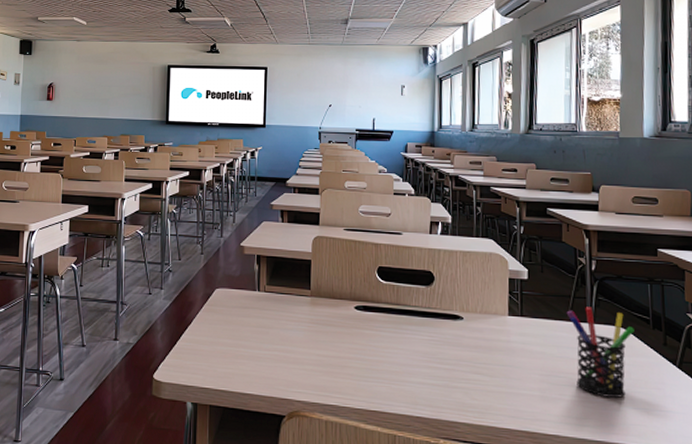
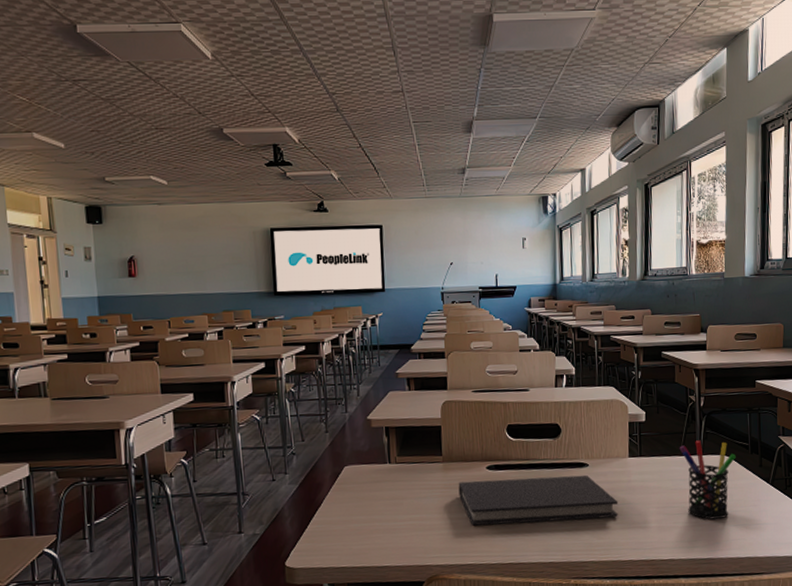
diary: none [325,319,496,378] -> present [458,474,619,526]

